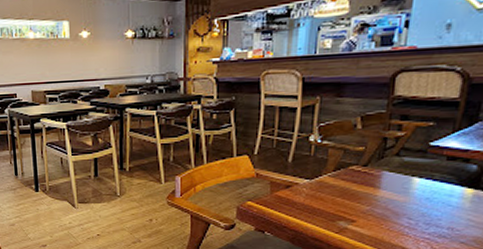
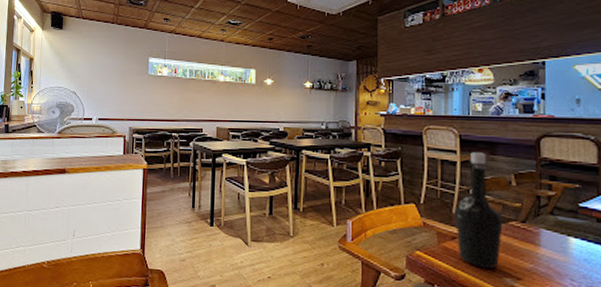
bottle: none [290,95,343,214] -> present [455,152,503,269]

